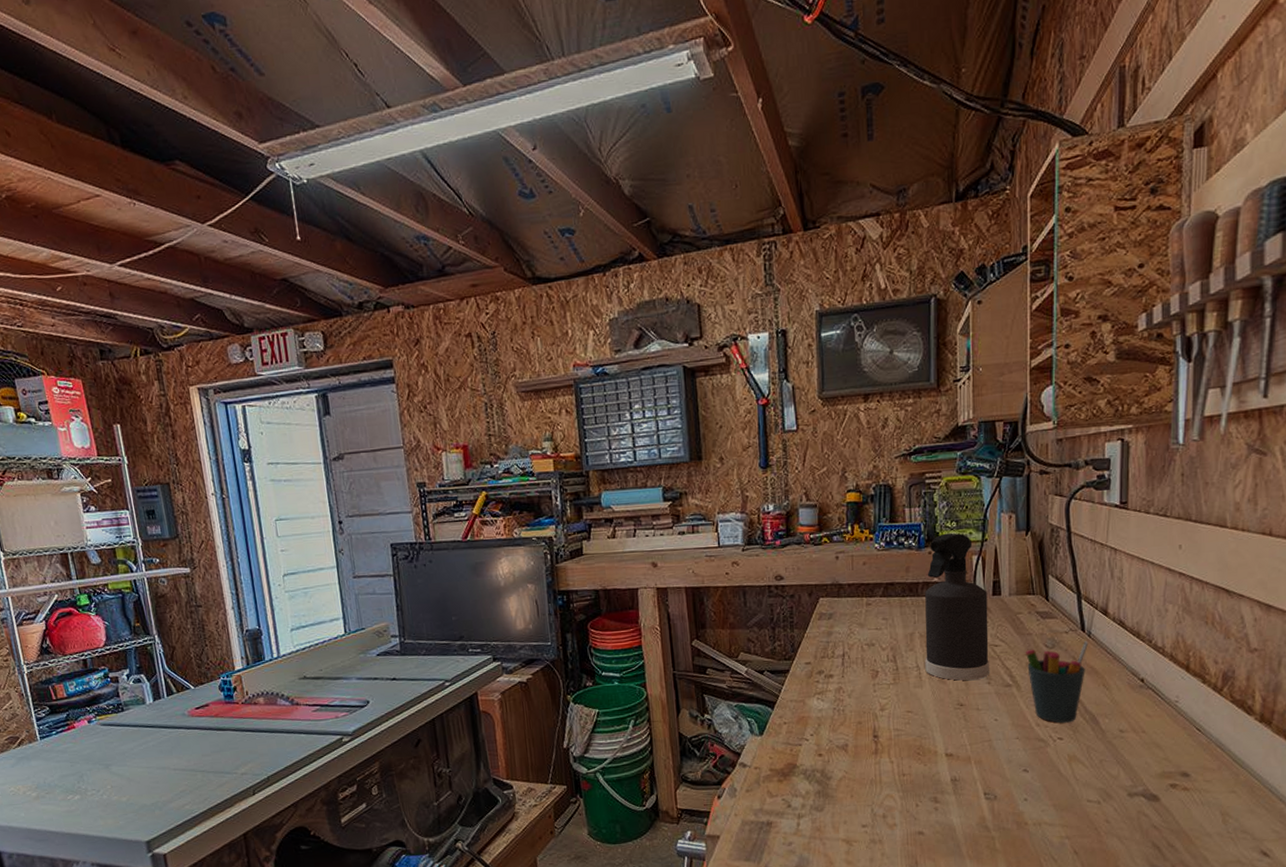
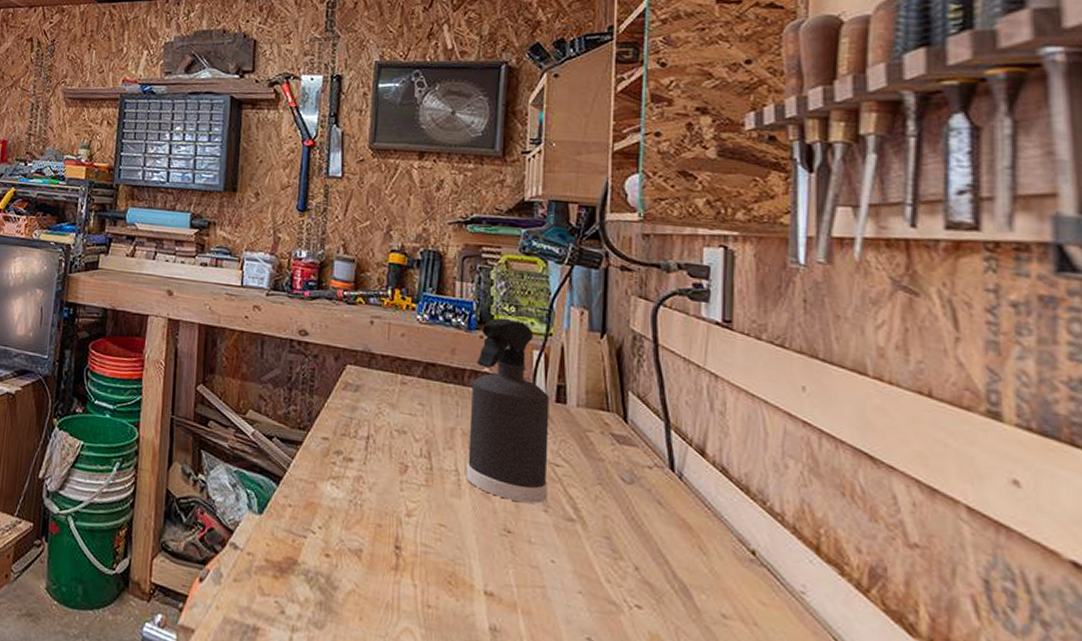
pen holder: present [1025,640,1089,723] -> none [594,479,680,588]

